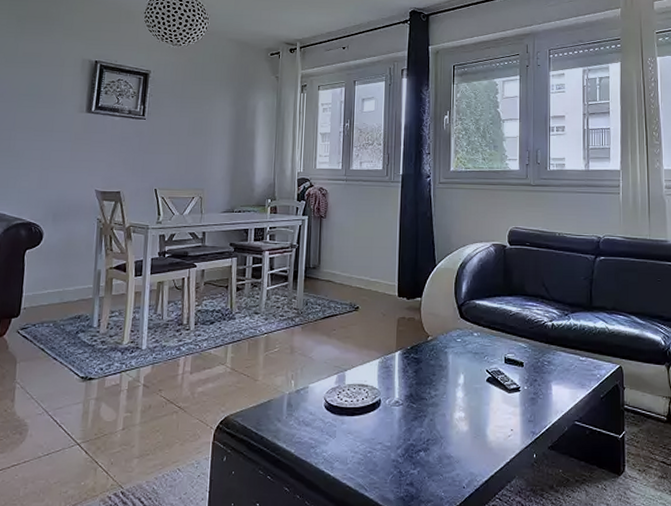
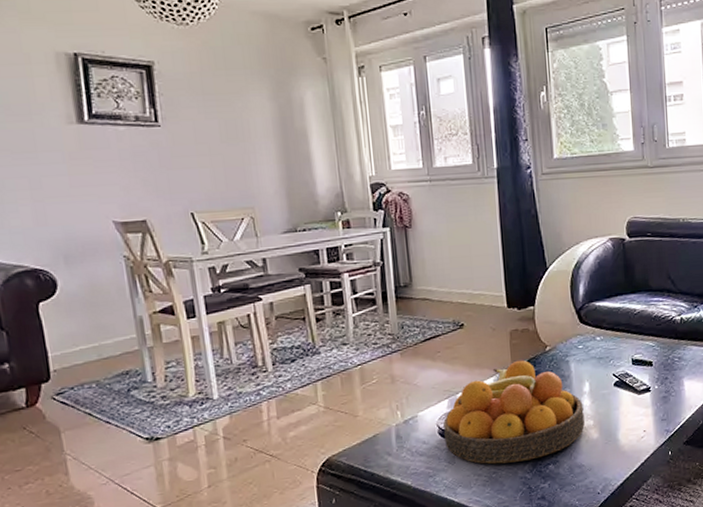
fruit bowl: none [329,346,457,444] -> present [443,360,585,465]

